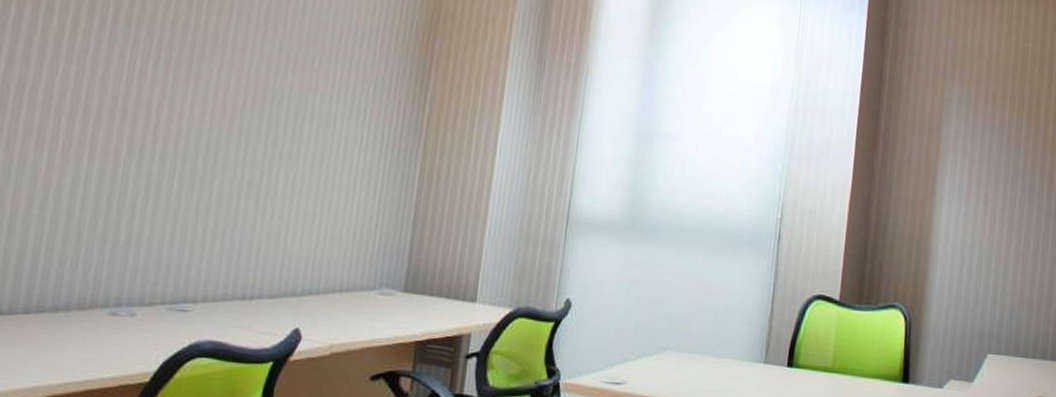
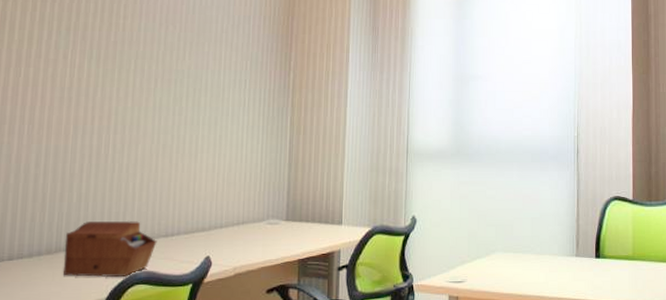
sewing box: none [98,272,231,346] -> present [62,220,157,278]

